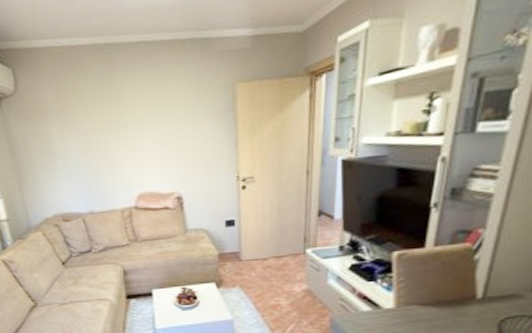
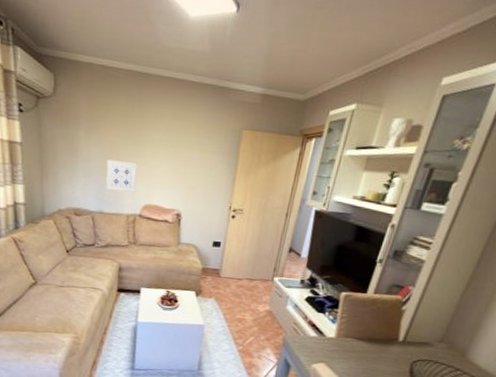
wall art: none [87,149,126,186] -> present [106,159,137,193]

